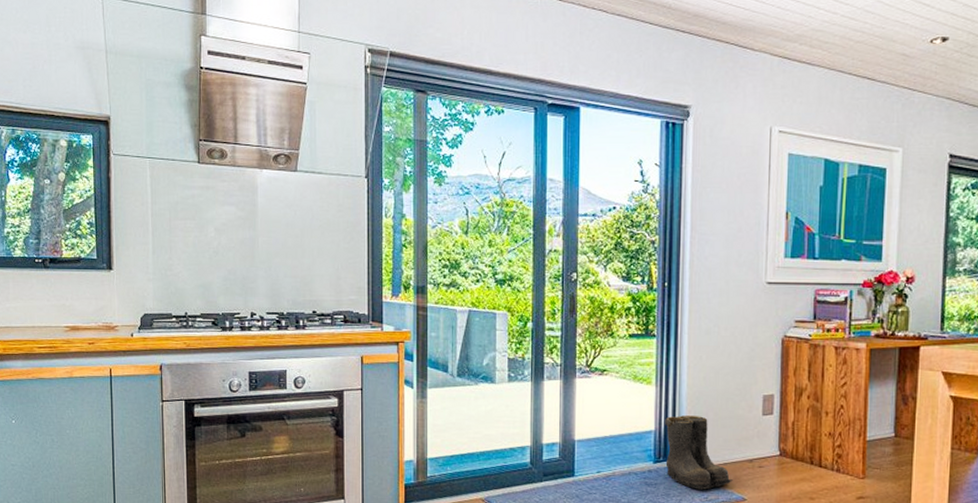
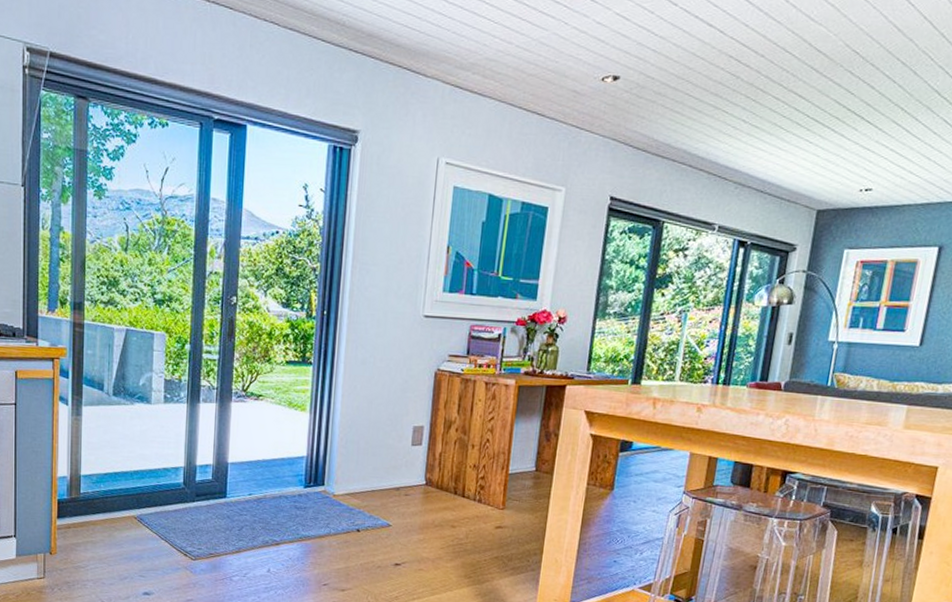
boots: present [665,415,733,490] -> none [315,443,379,515]

